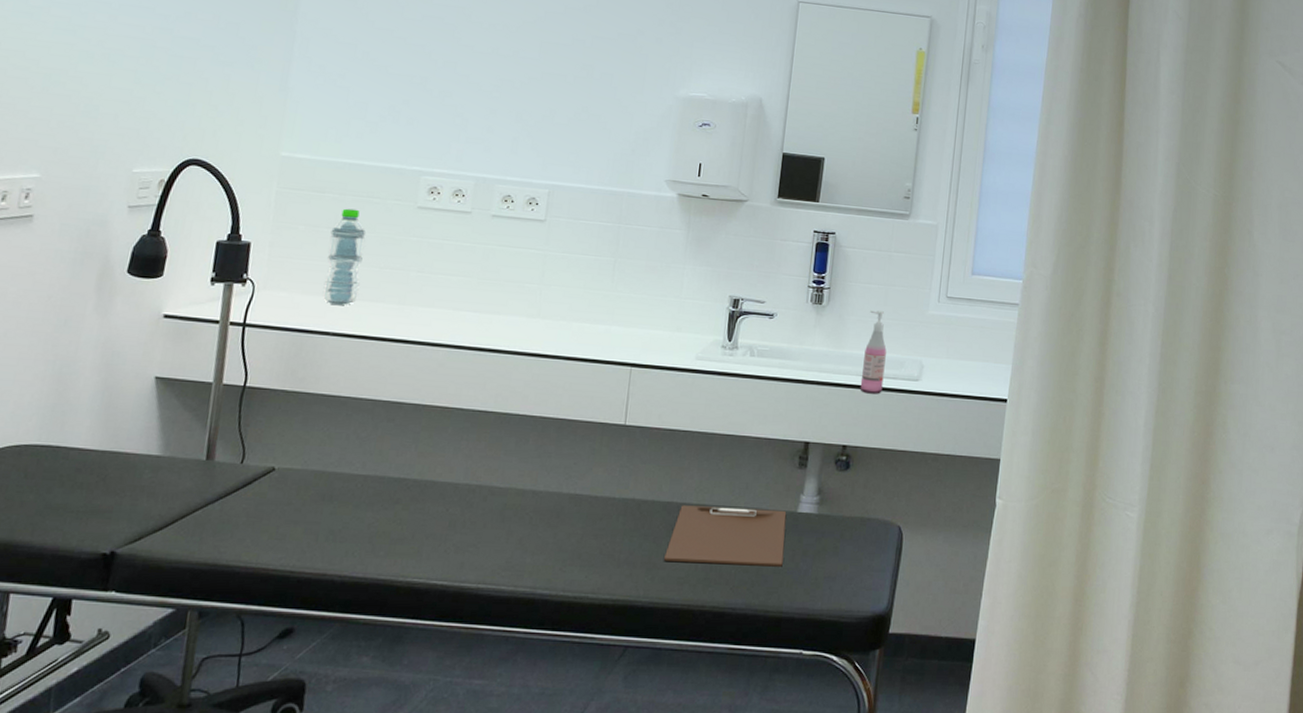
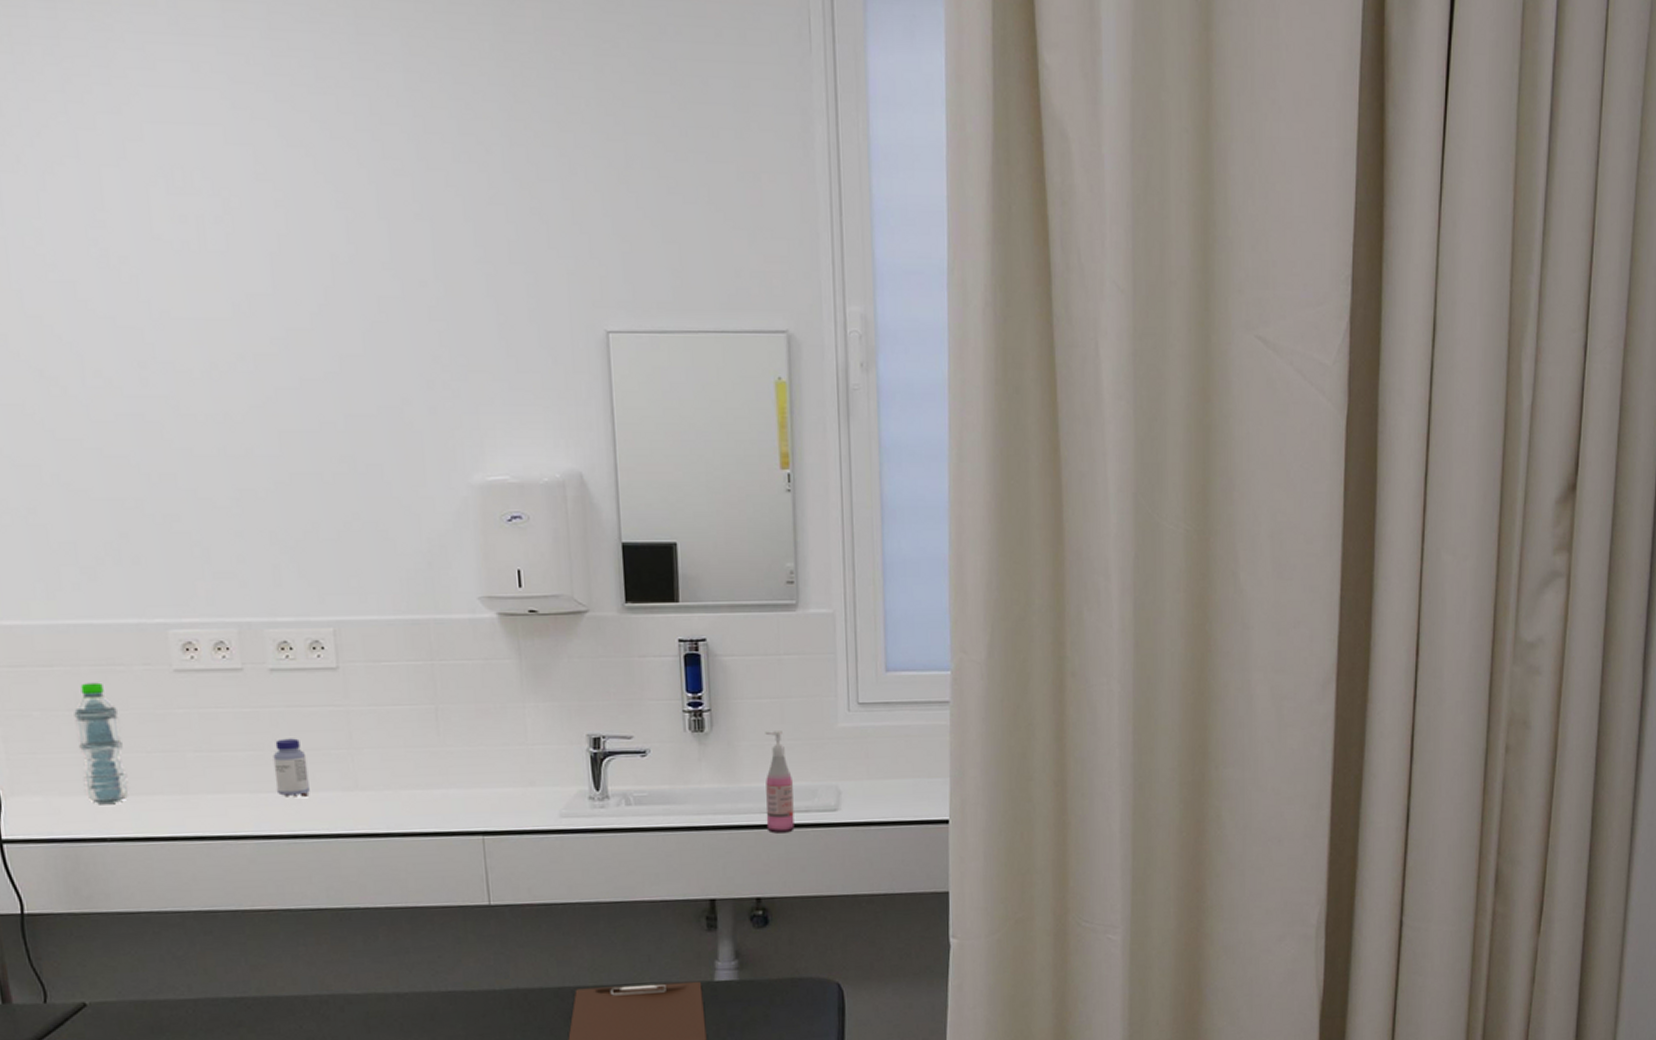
medicine bottle: none [475,270,504,319] -> present [273,738,310,799]

